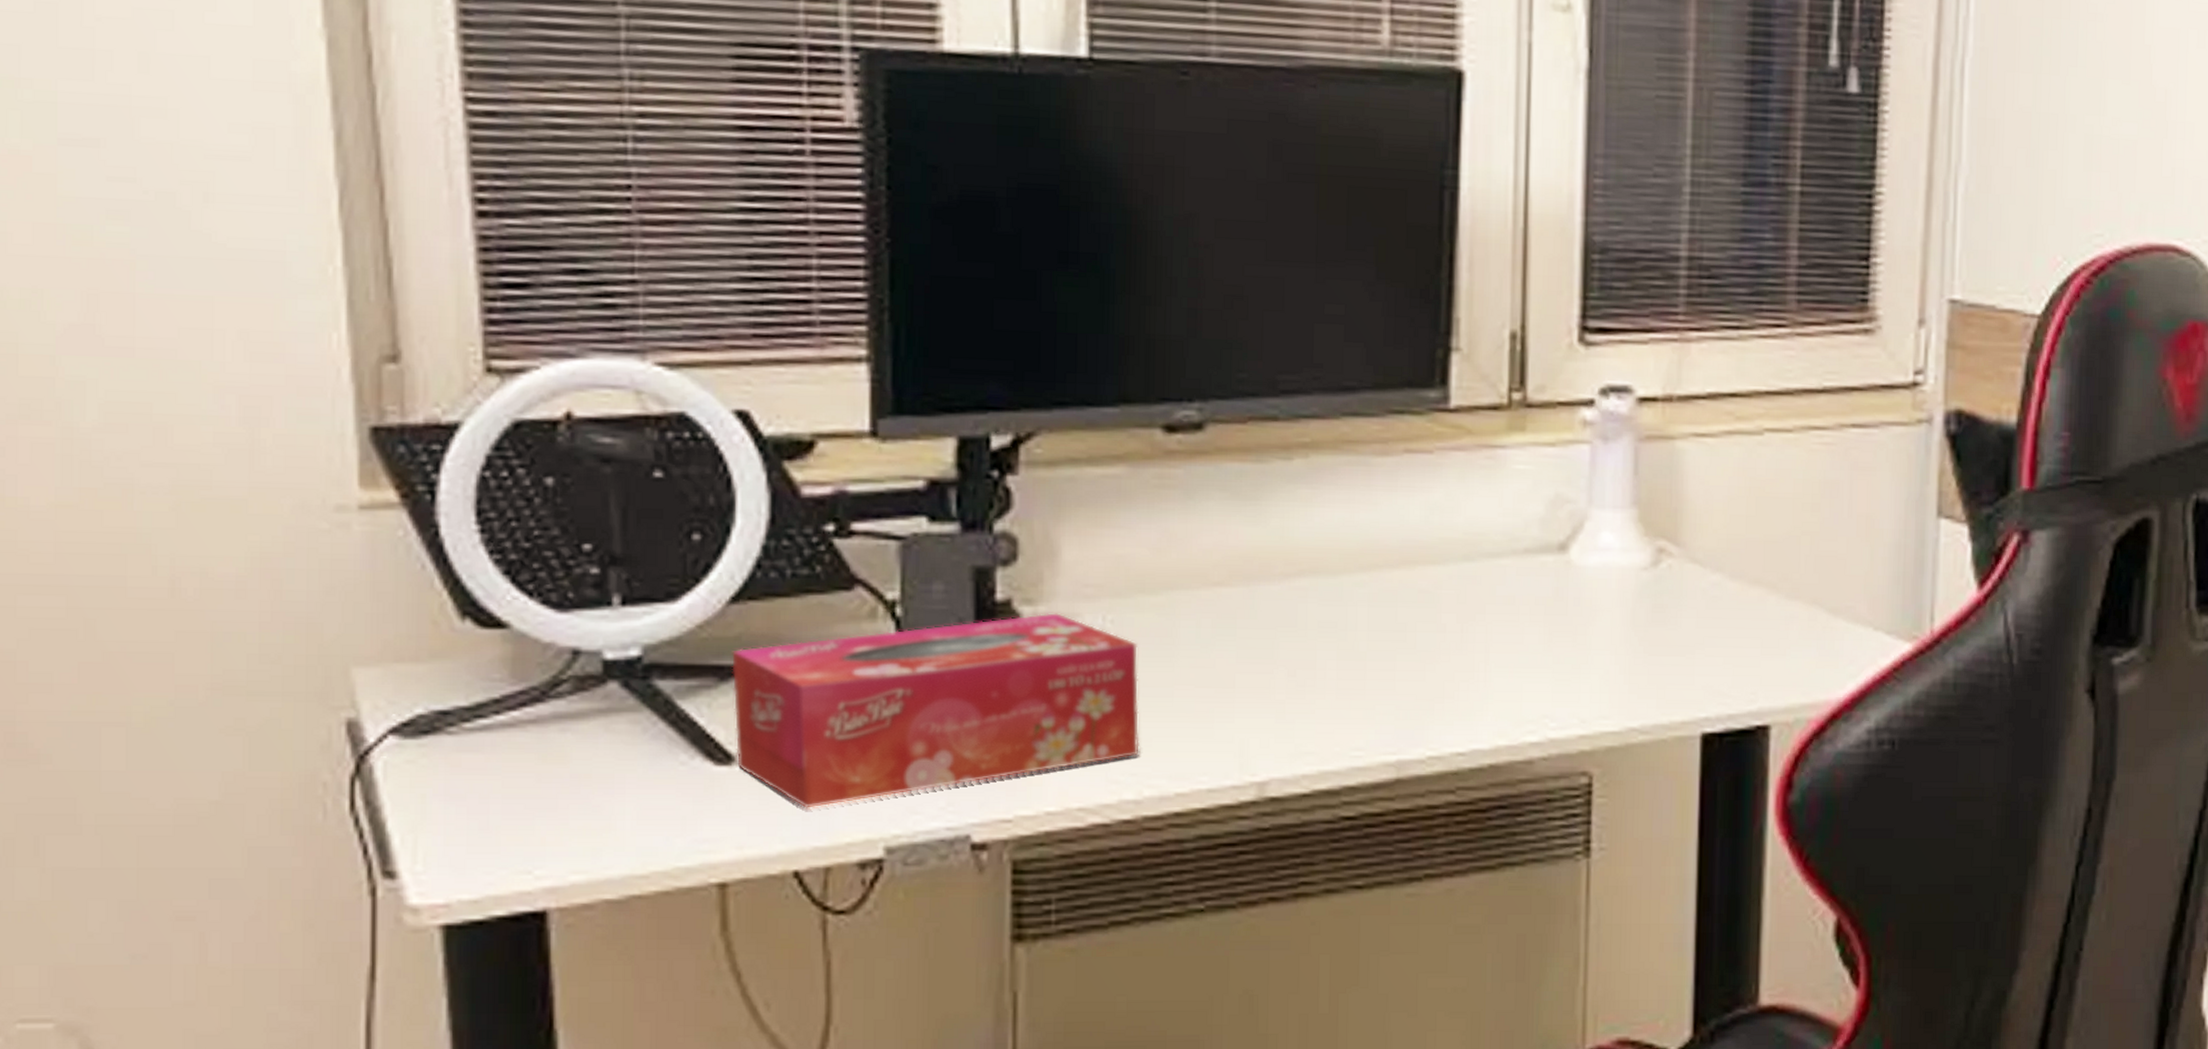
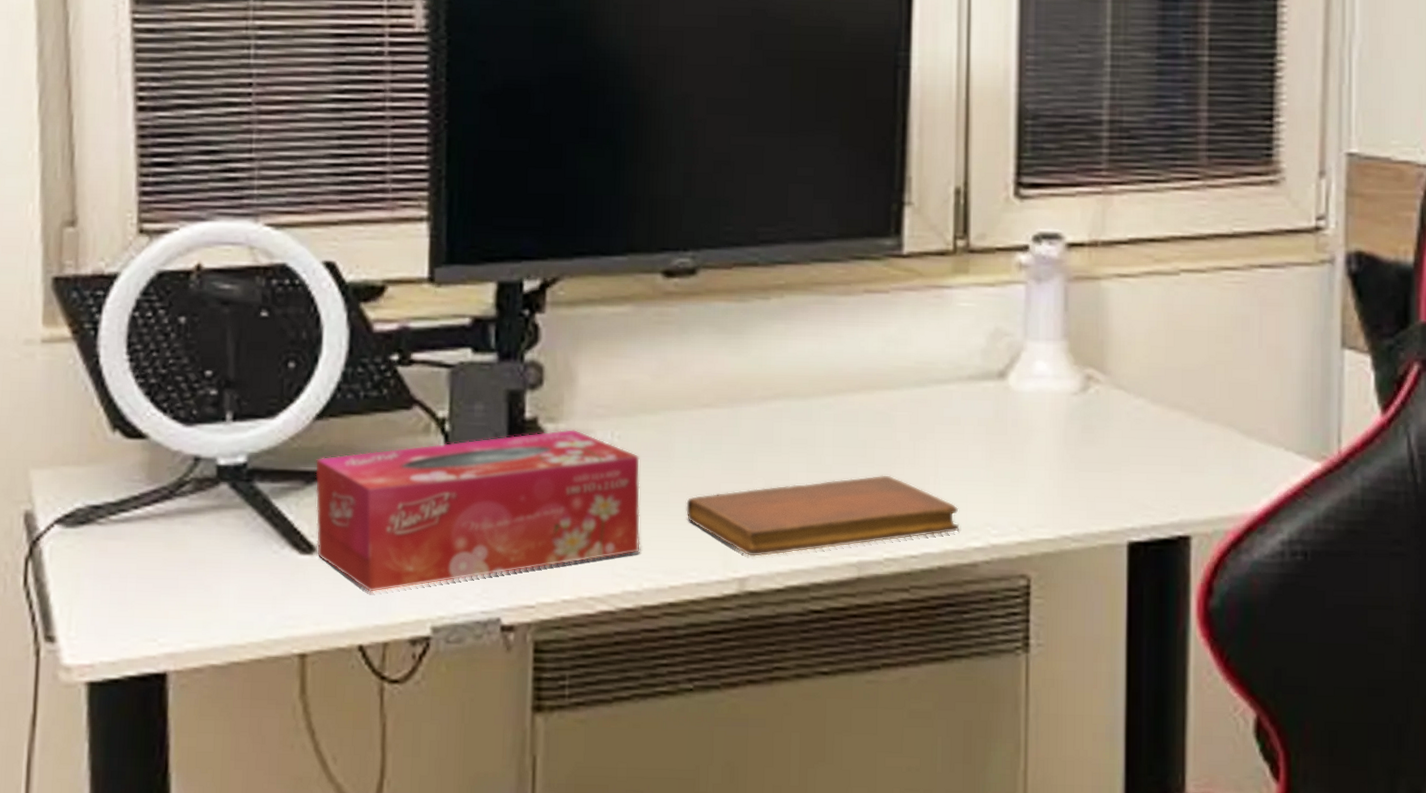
notebook: none [1194,662,1513,757] -> present [686,475,960,557]

